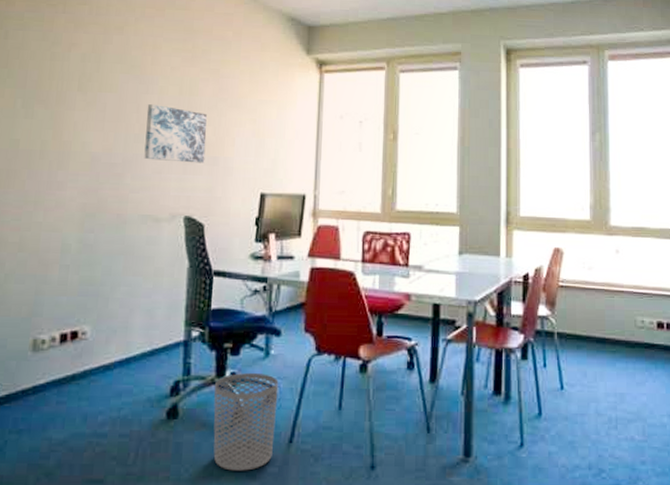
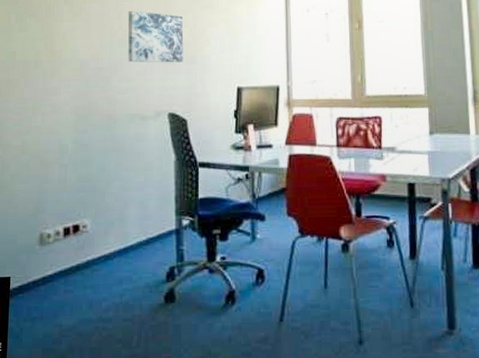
waste bin: present [213,373,279,471] -> none [206,257,266,350]

